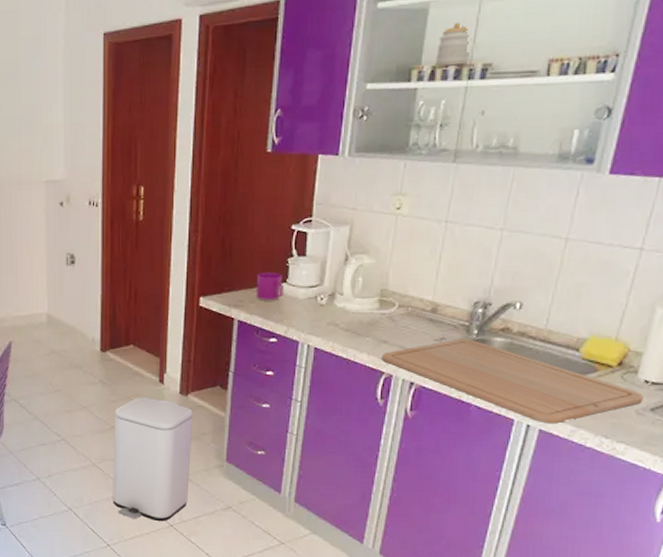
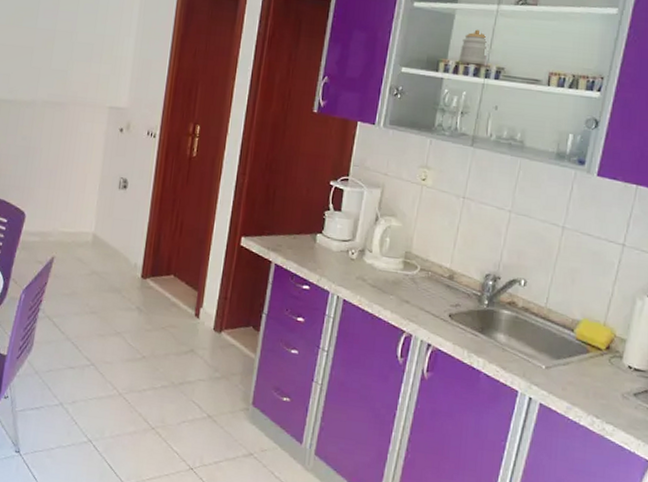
pedal bin: present [113,397,193,521] -> none [135,328,225,463]
mug: present [257,272,283,301] -> none [294,221,319,250]
chopping board: present [382,339,644,424] -> none [403,307,628,399]

